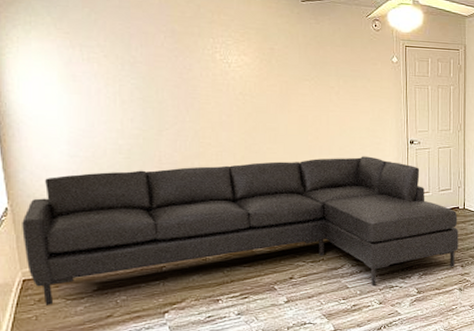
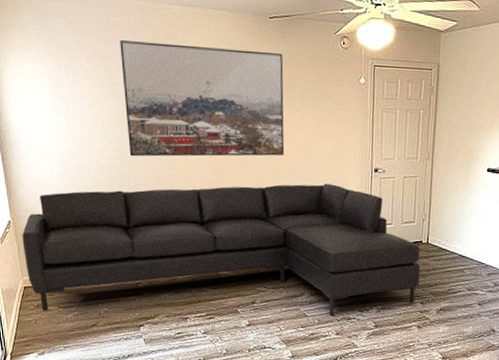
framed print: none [142,19,320,135] -> present [120,40,285,157]

